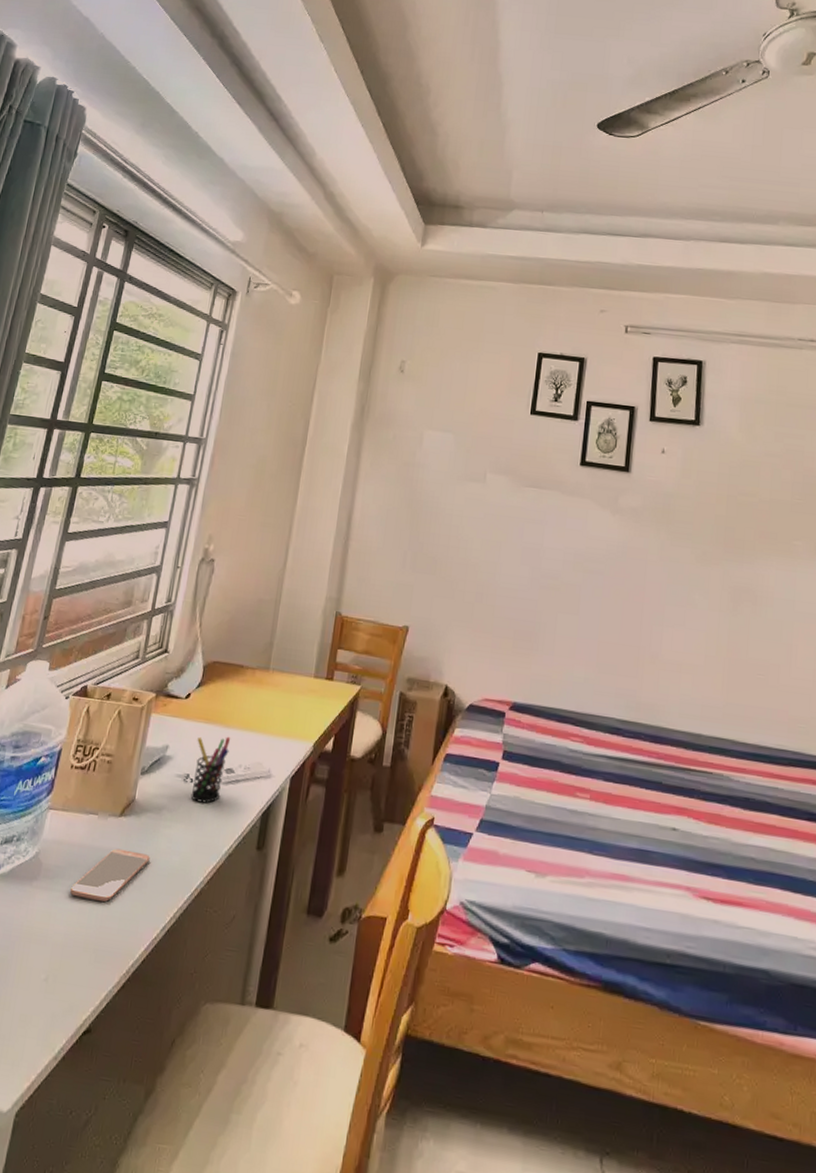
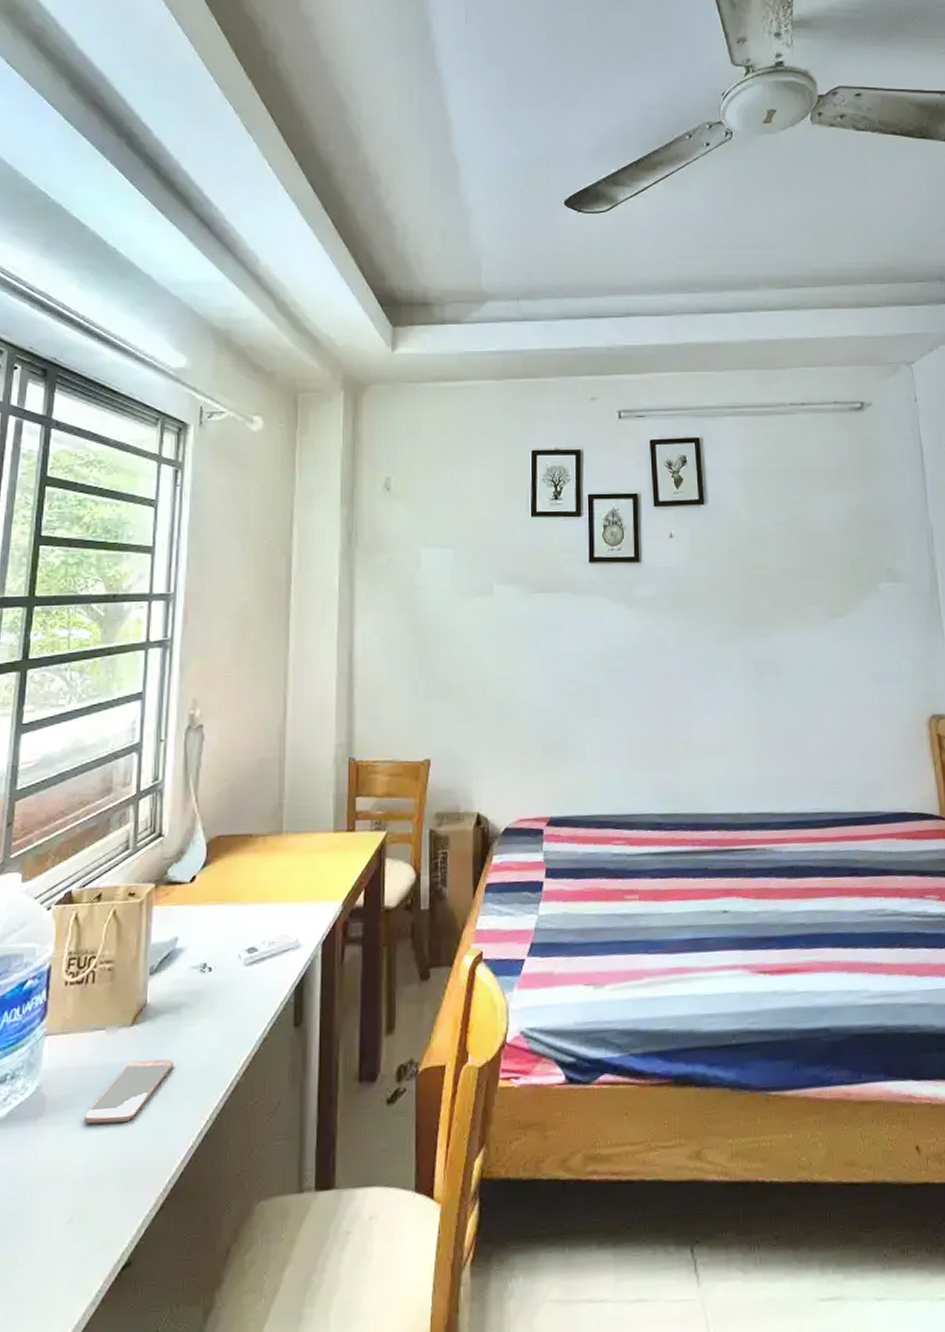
pen holder: present [190,736,231,803] -> none [210,913,249,991]

